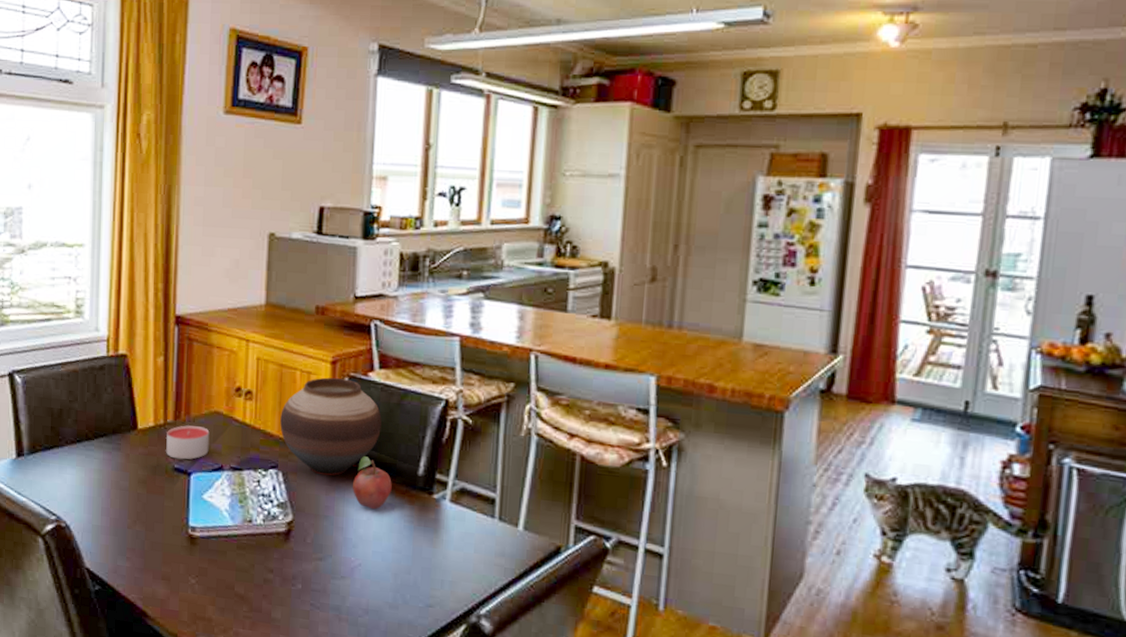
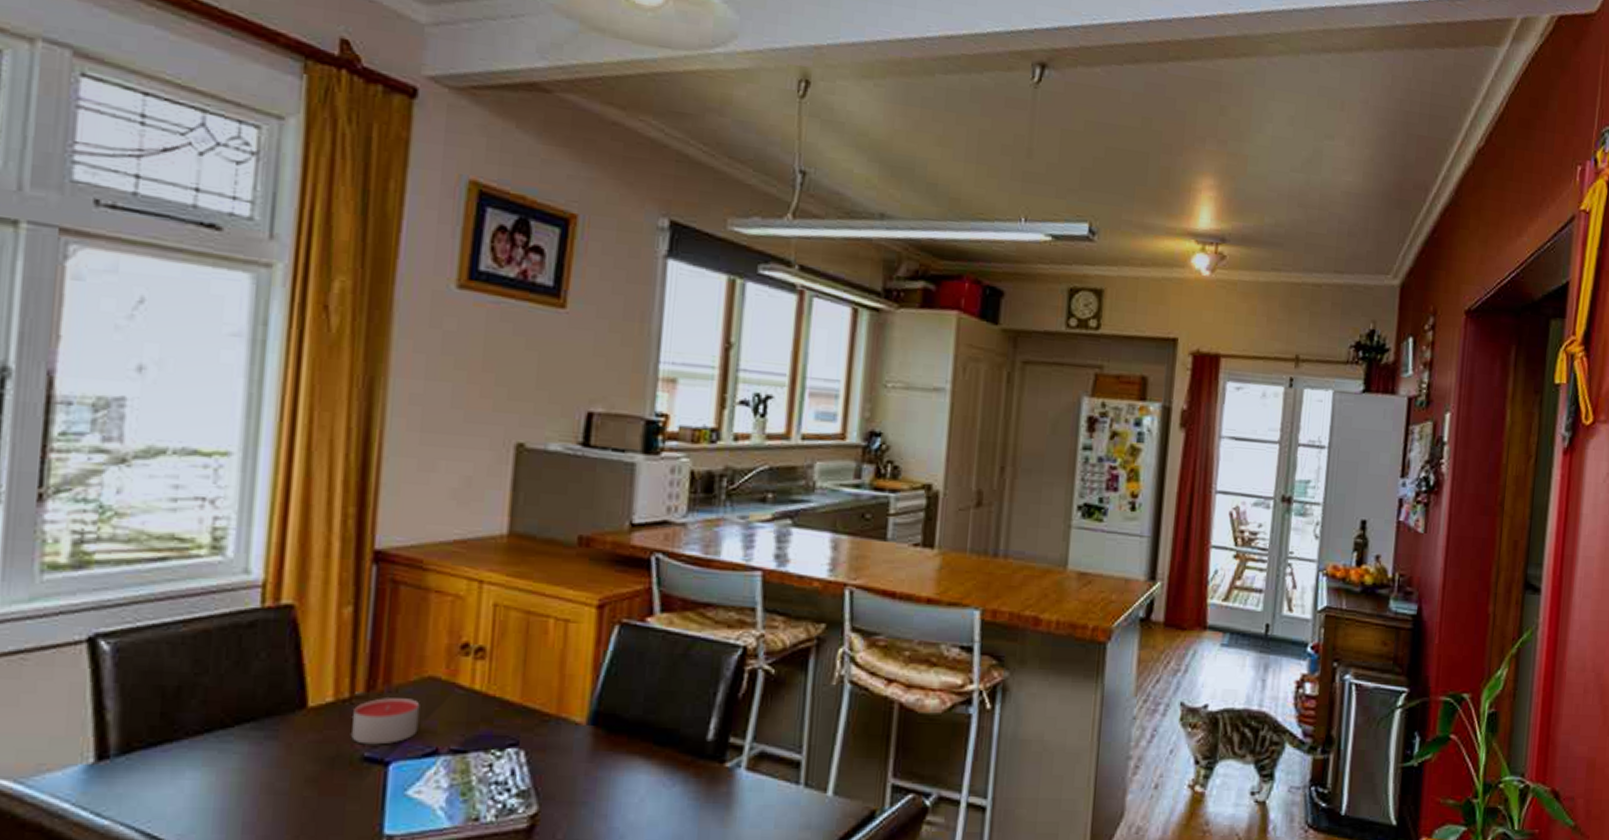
vase: present [280,377,382,476] -> none [523,626,662,751]
fruit: present [353,456,392,510] -> none [621,722,674,788]

